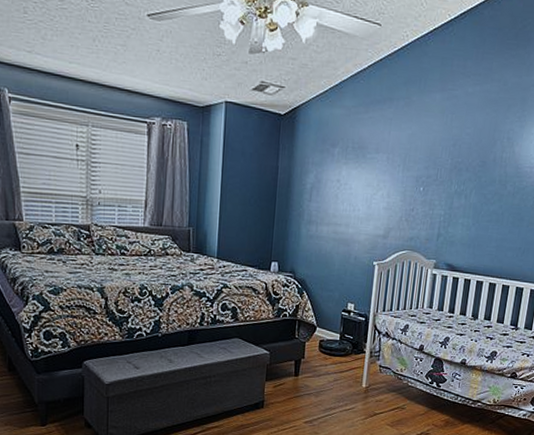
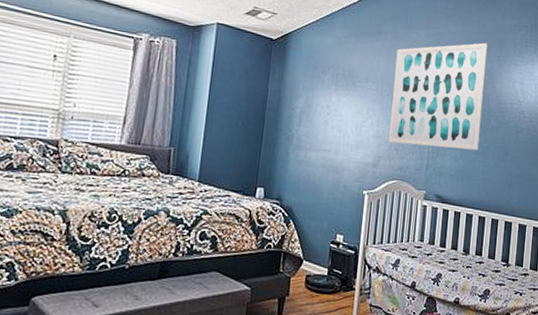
wall art: none [399,102,509,218] -> present [388,42,488,151]

